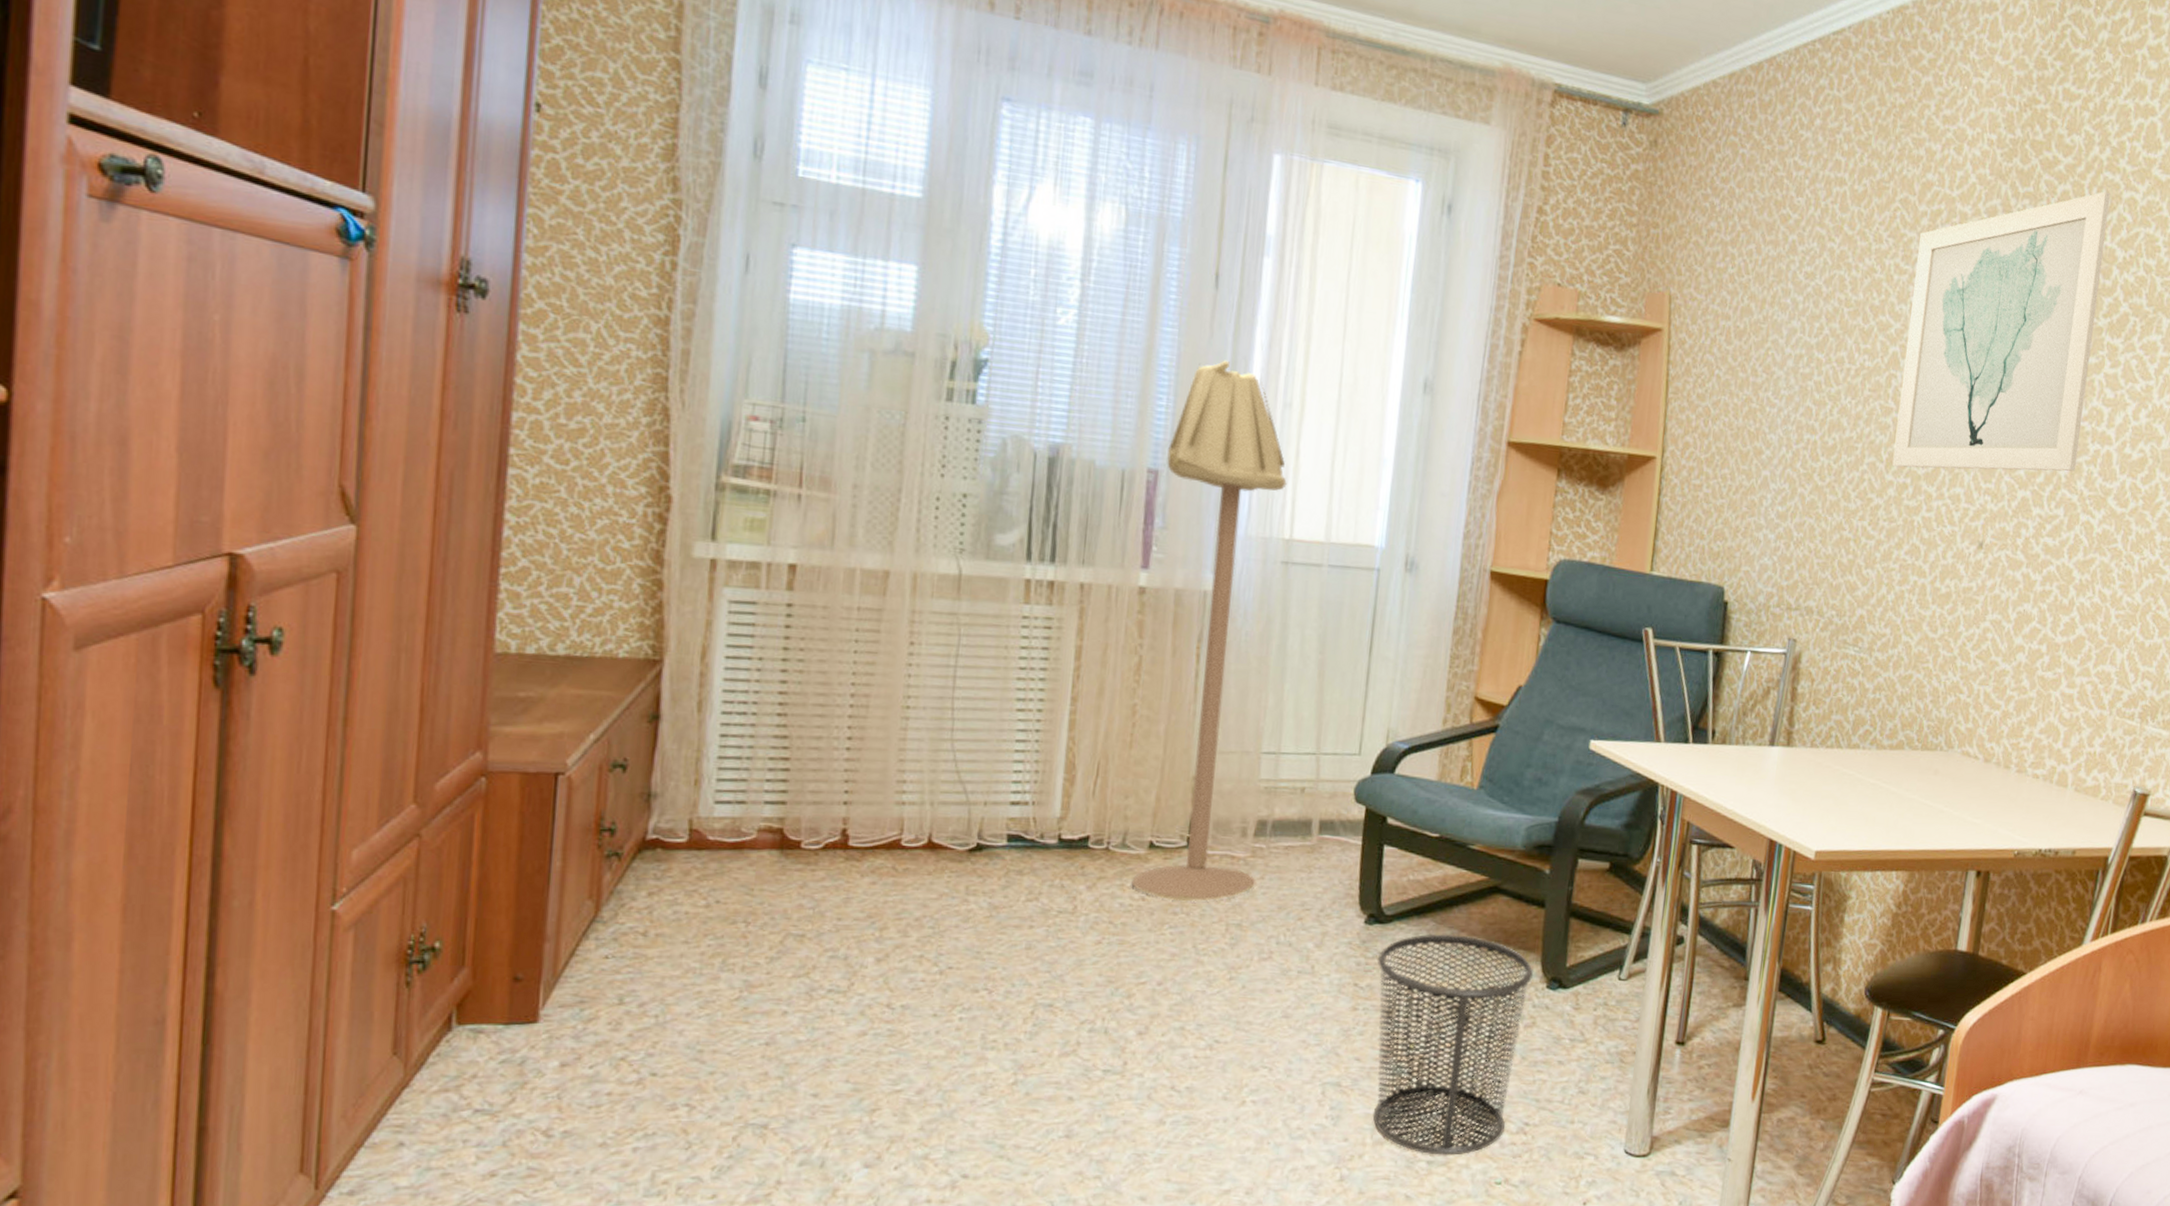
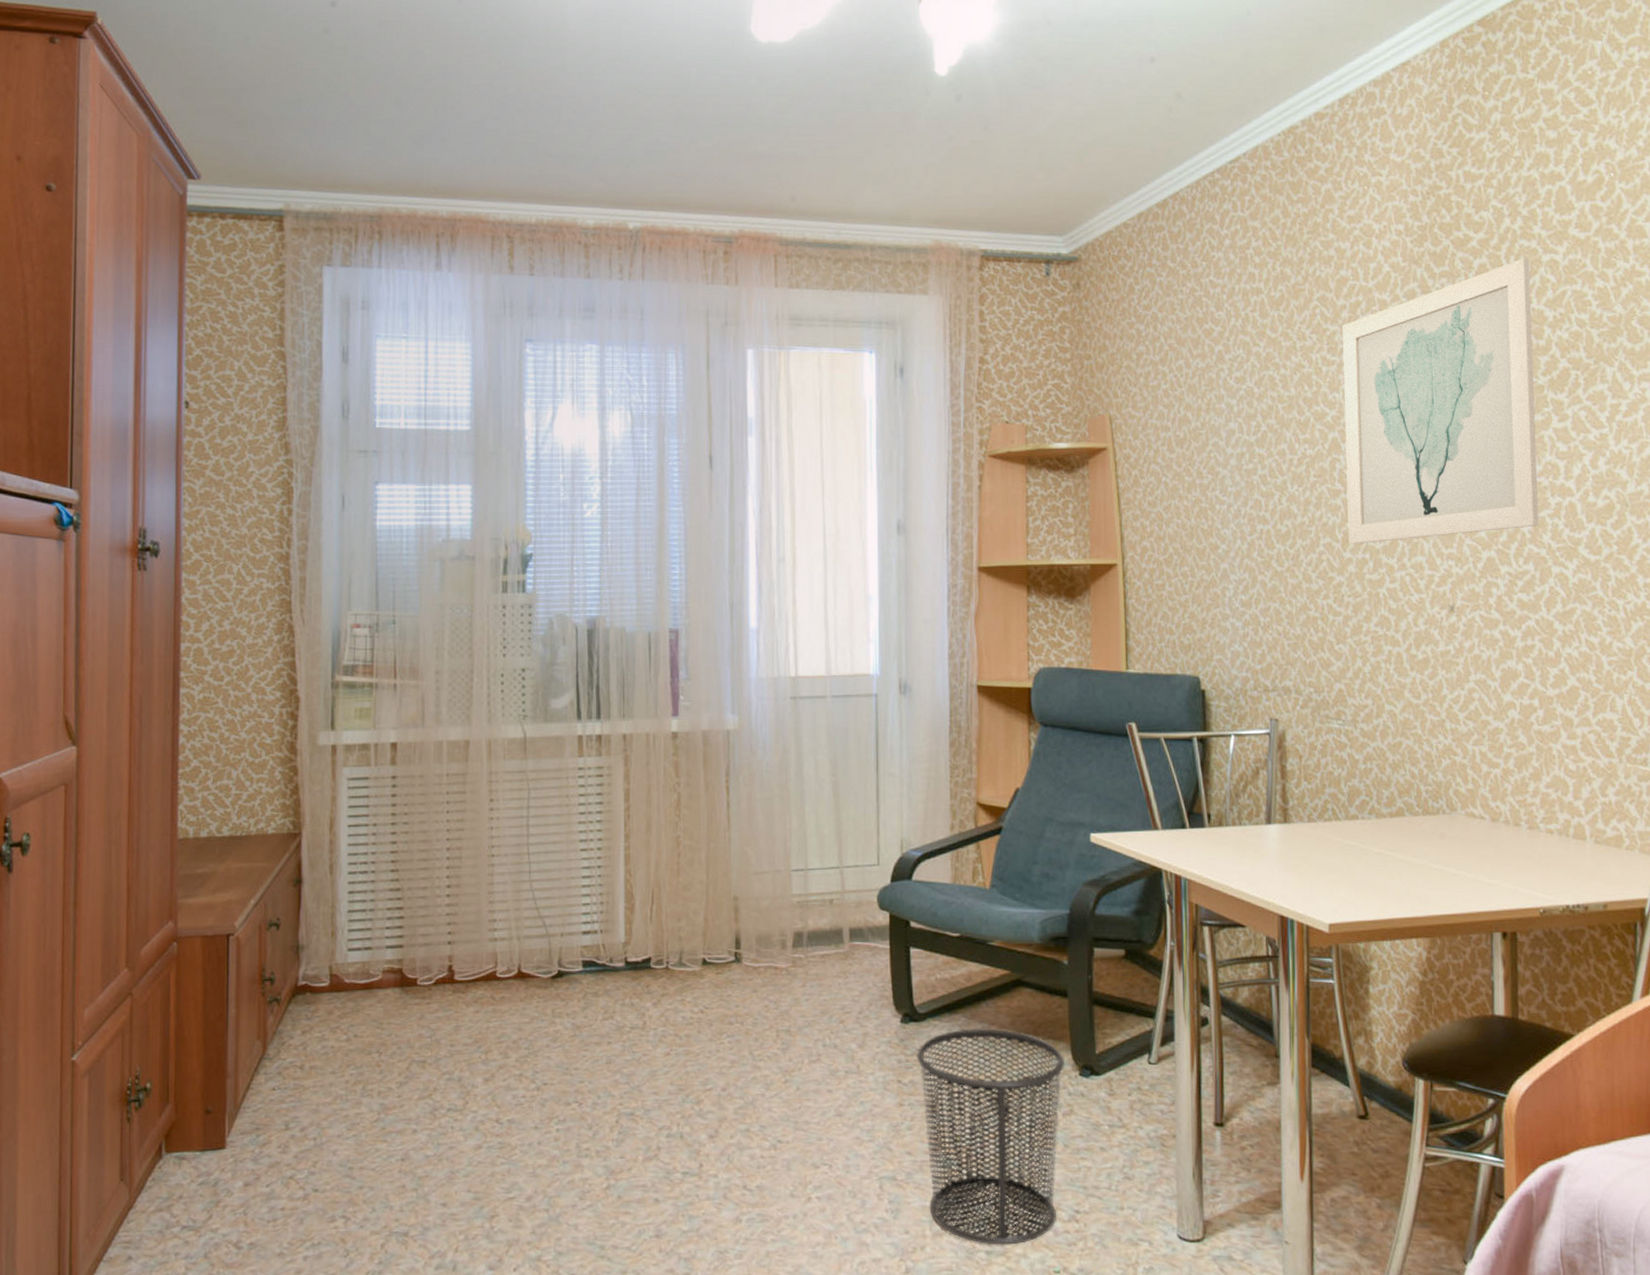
floor lamp: present [1131,360,1287,902] -> none [685,528,799,1012]

